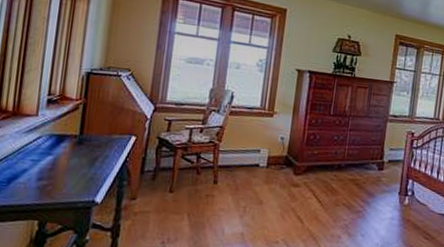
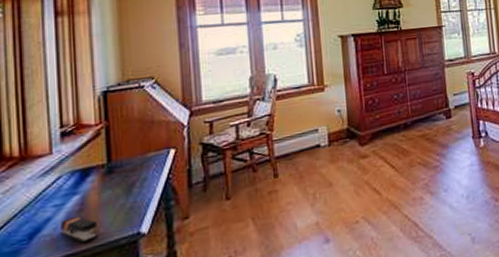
stapler: none [32,172,63,198] -> present [59,216,98,243]

